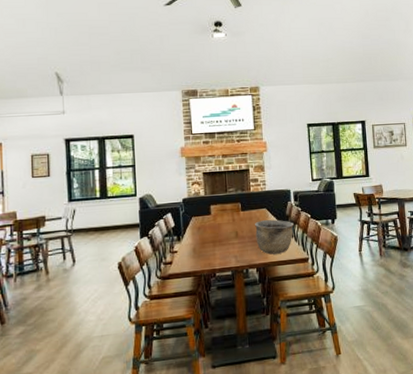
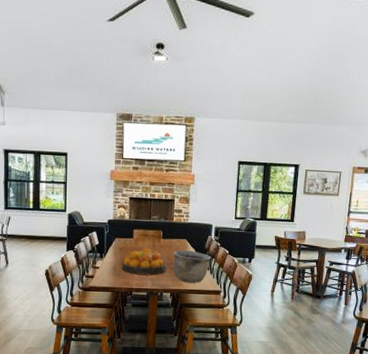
fruit bowl: none [202,222,249,254] -> present [122,247,166,276]

